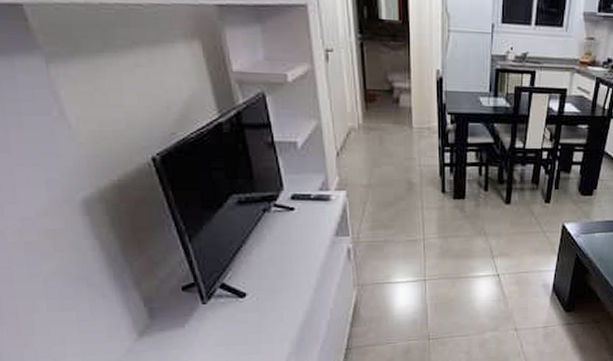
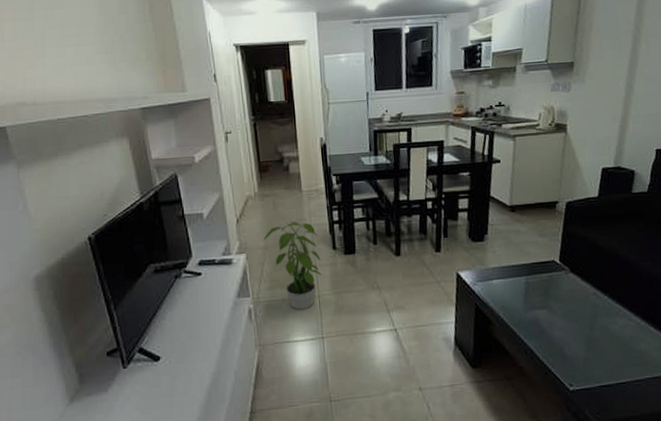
potted plant: none [365,158,428,252] -> present [262,219,322,310]

